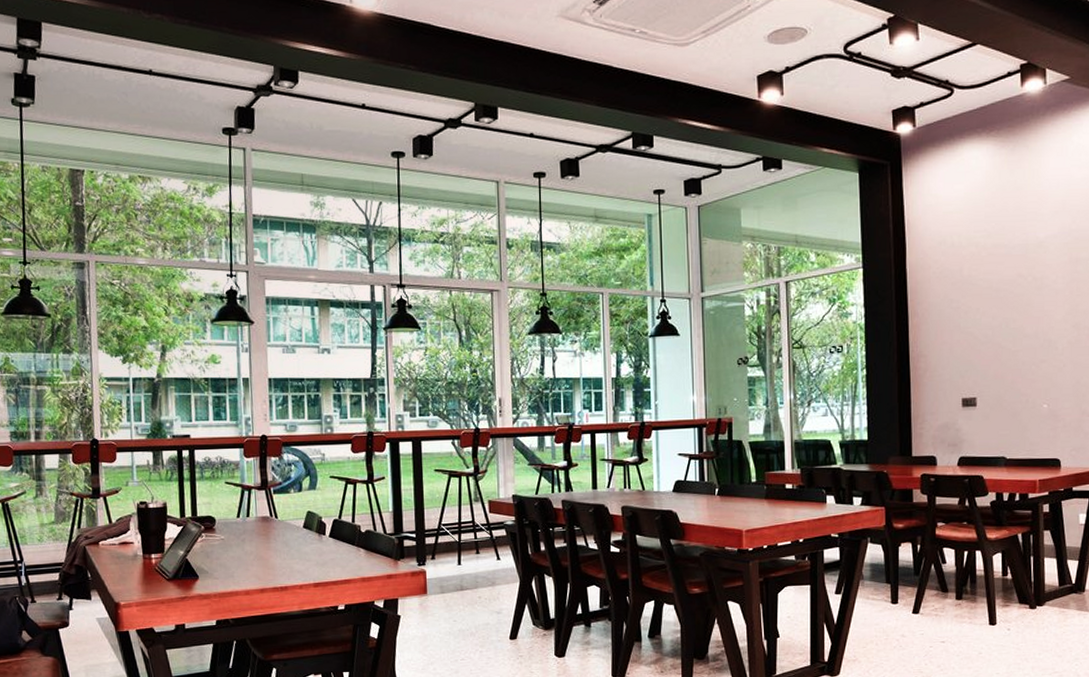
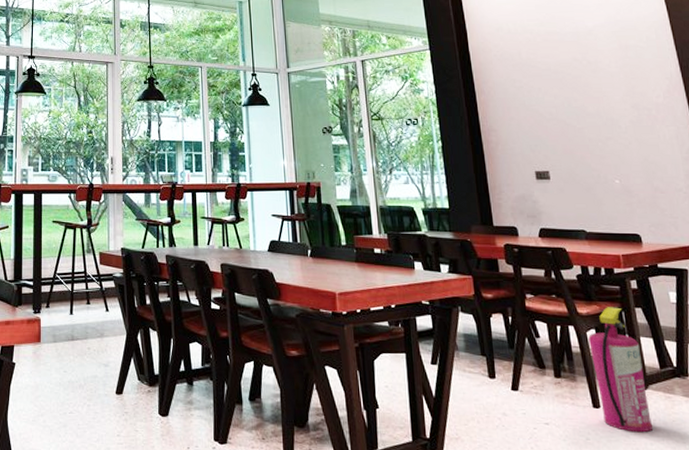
fire extinguisher: none [994,531,1044,645] -> present [588,307,654,433]

